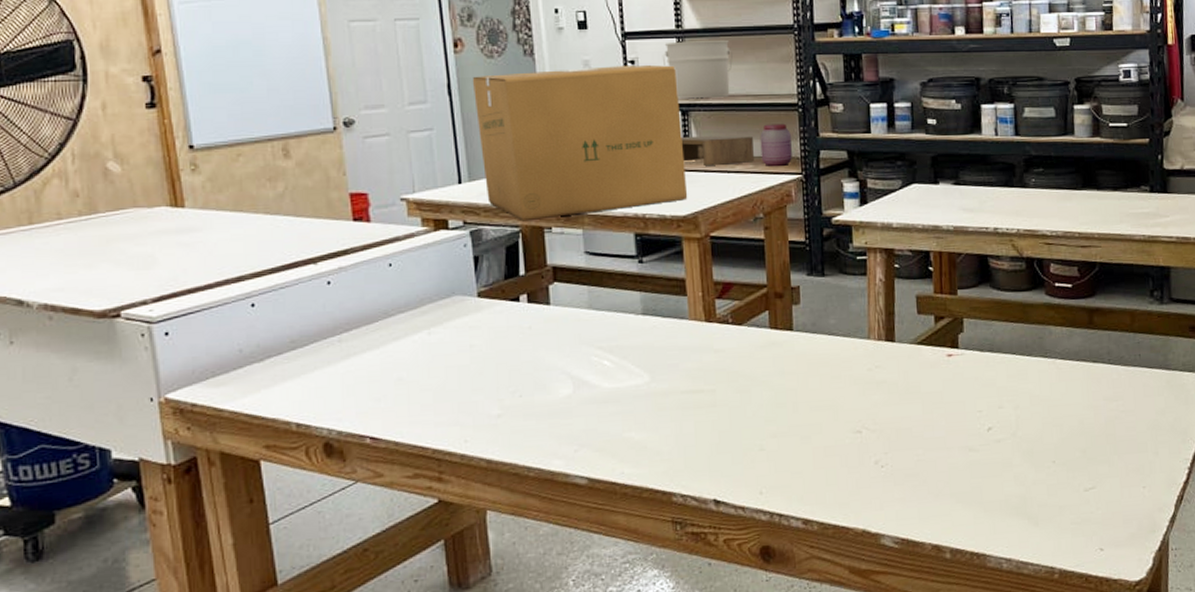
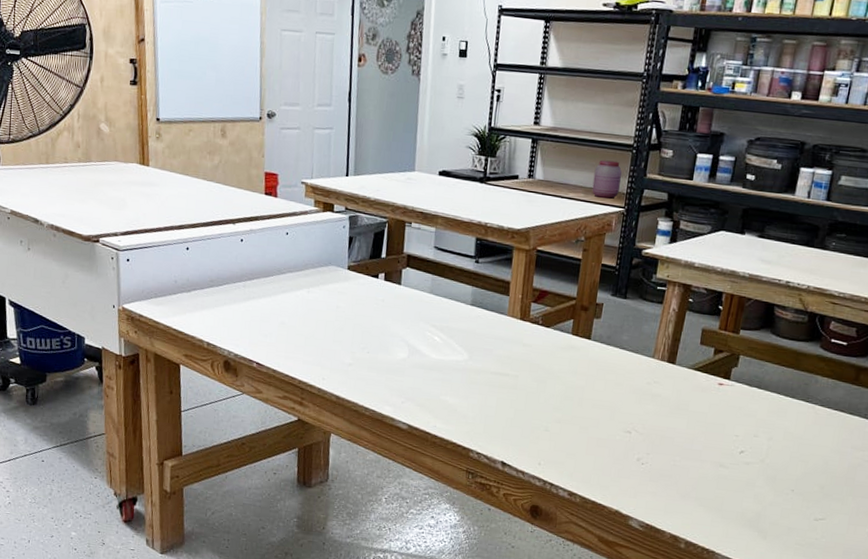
box: present [472,64,688,222] -> none [366,88,534,216]
bucket: present [662,41,733,99] -> none [524,77,585,132]
storage box: present [681,135,754,165] -> none [526,161,588,192]

